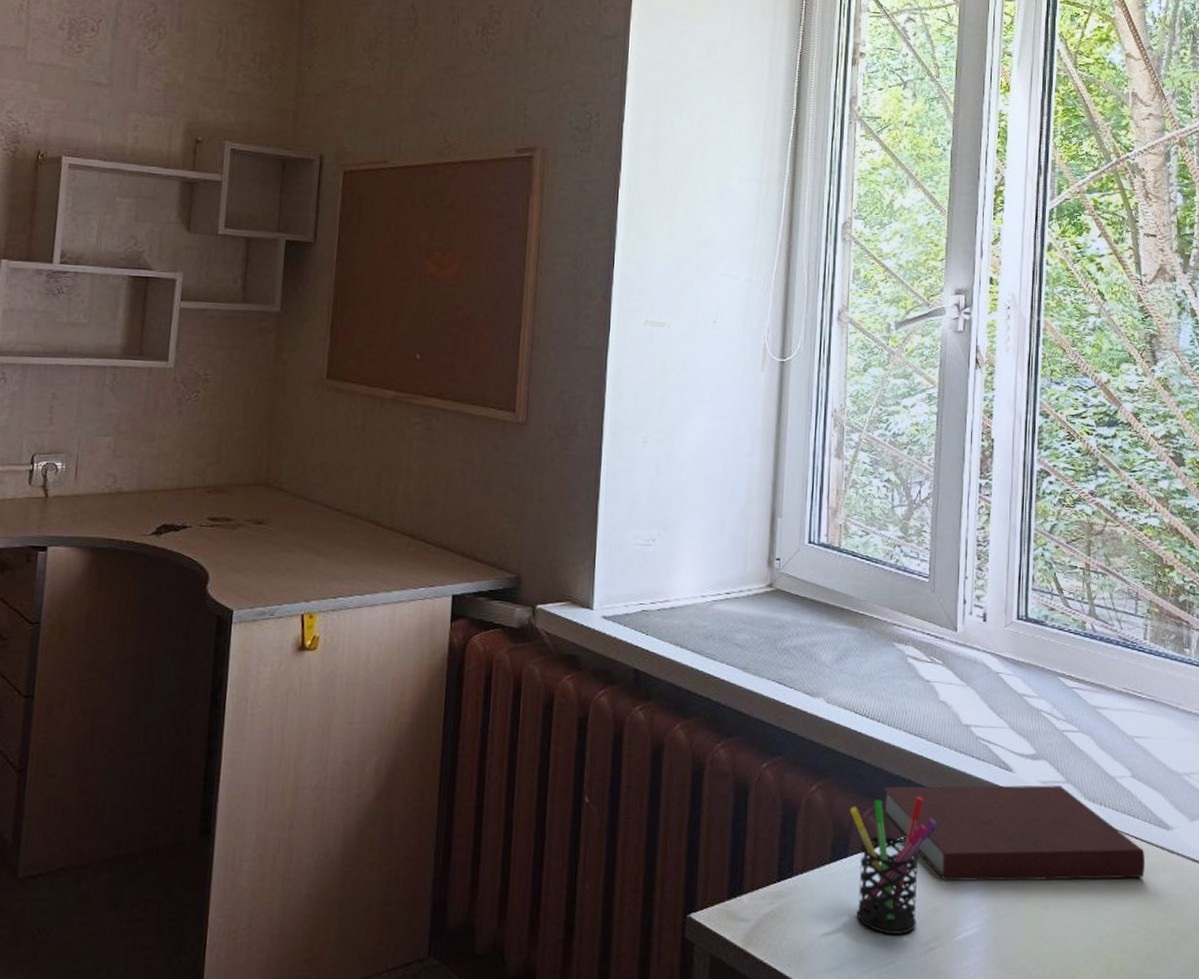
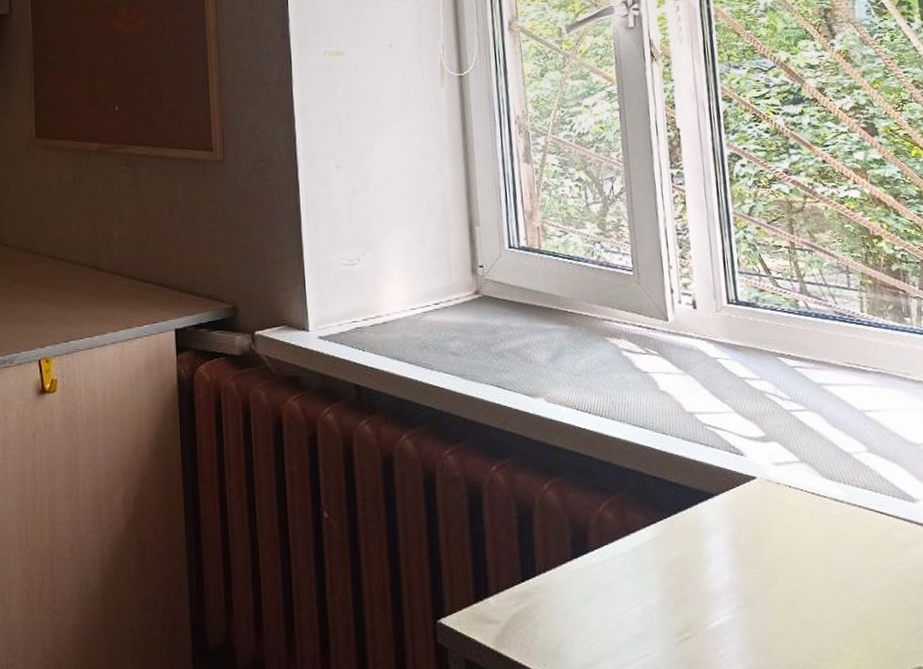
pen holder: present [849,796,937,934] -> none [584,487,675,627]
notebook: present [882,785,1145,882] -> none [614,466,895,570]

